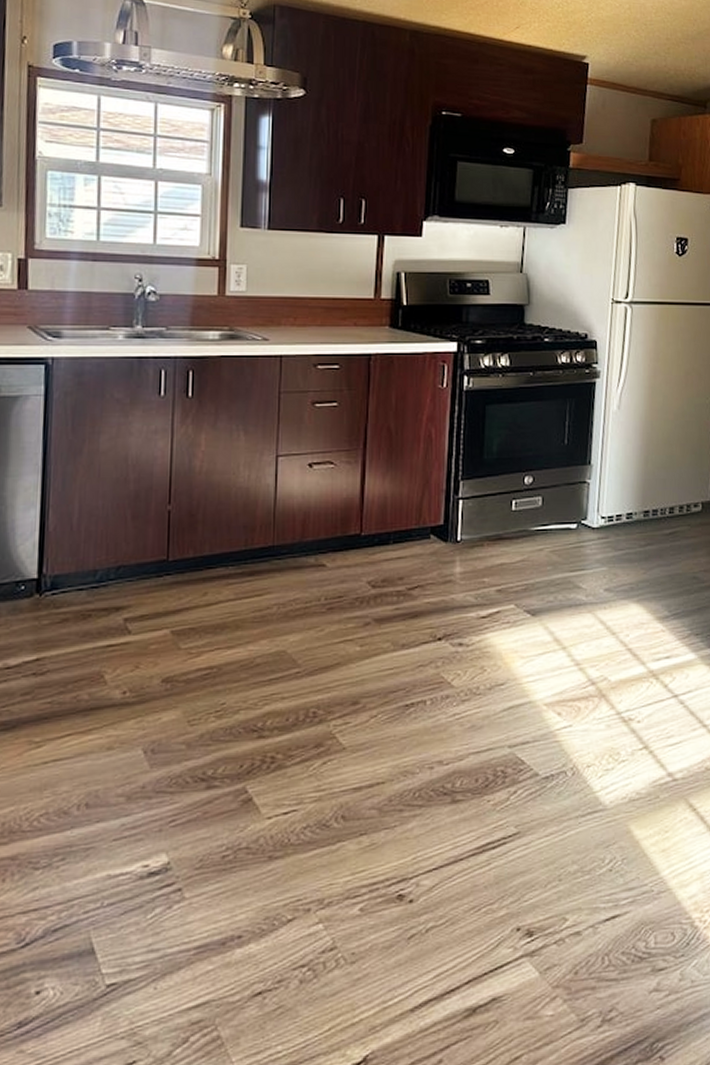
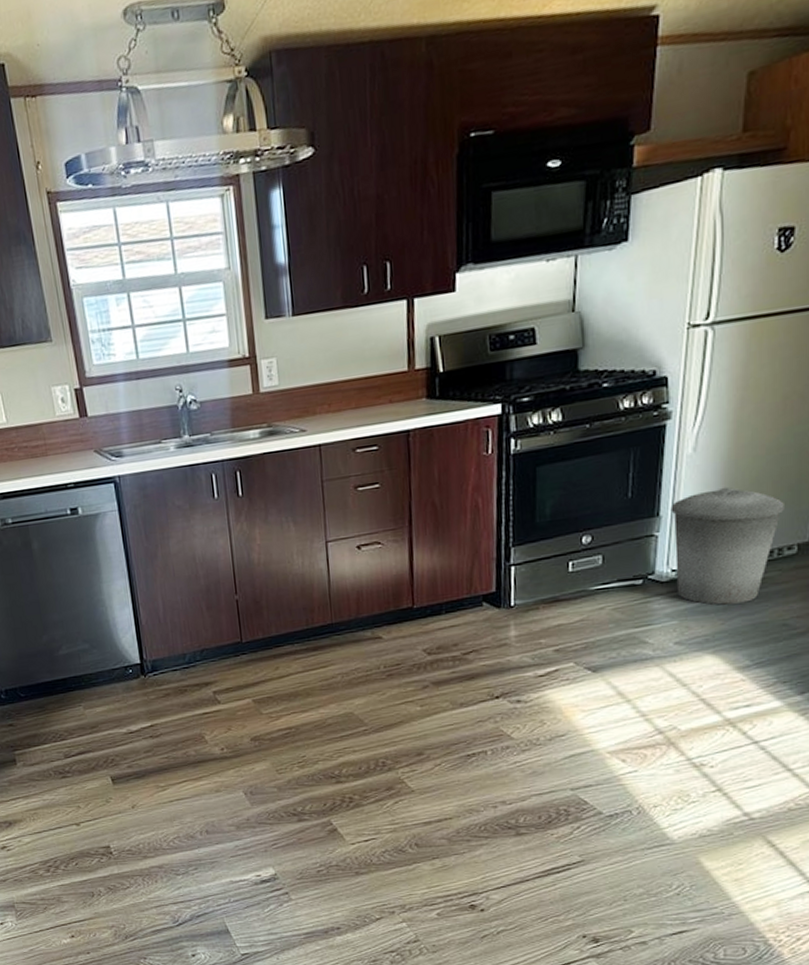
trash can: none [600,444,690,555] -> present [670,486,784,605]

